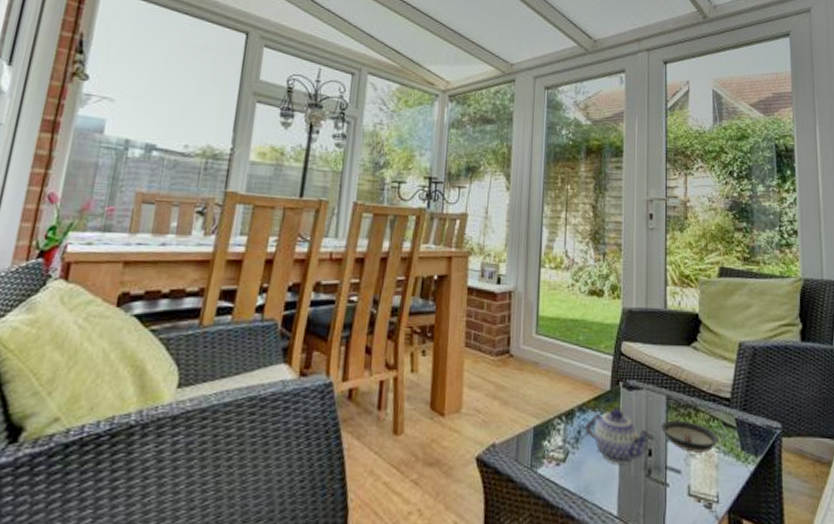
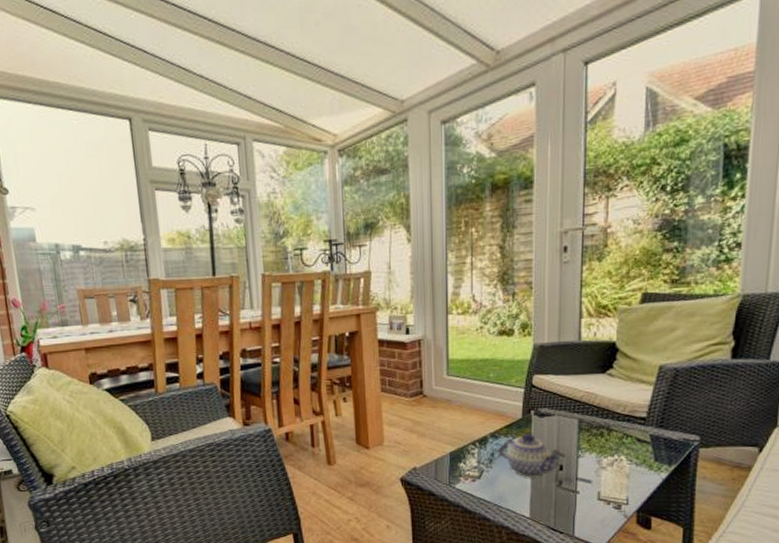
saucer: present [660,420,719,453] -> none [571,439,632,465]

